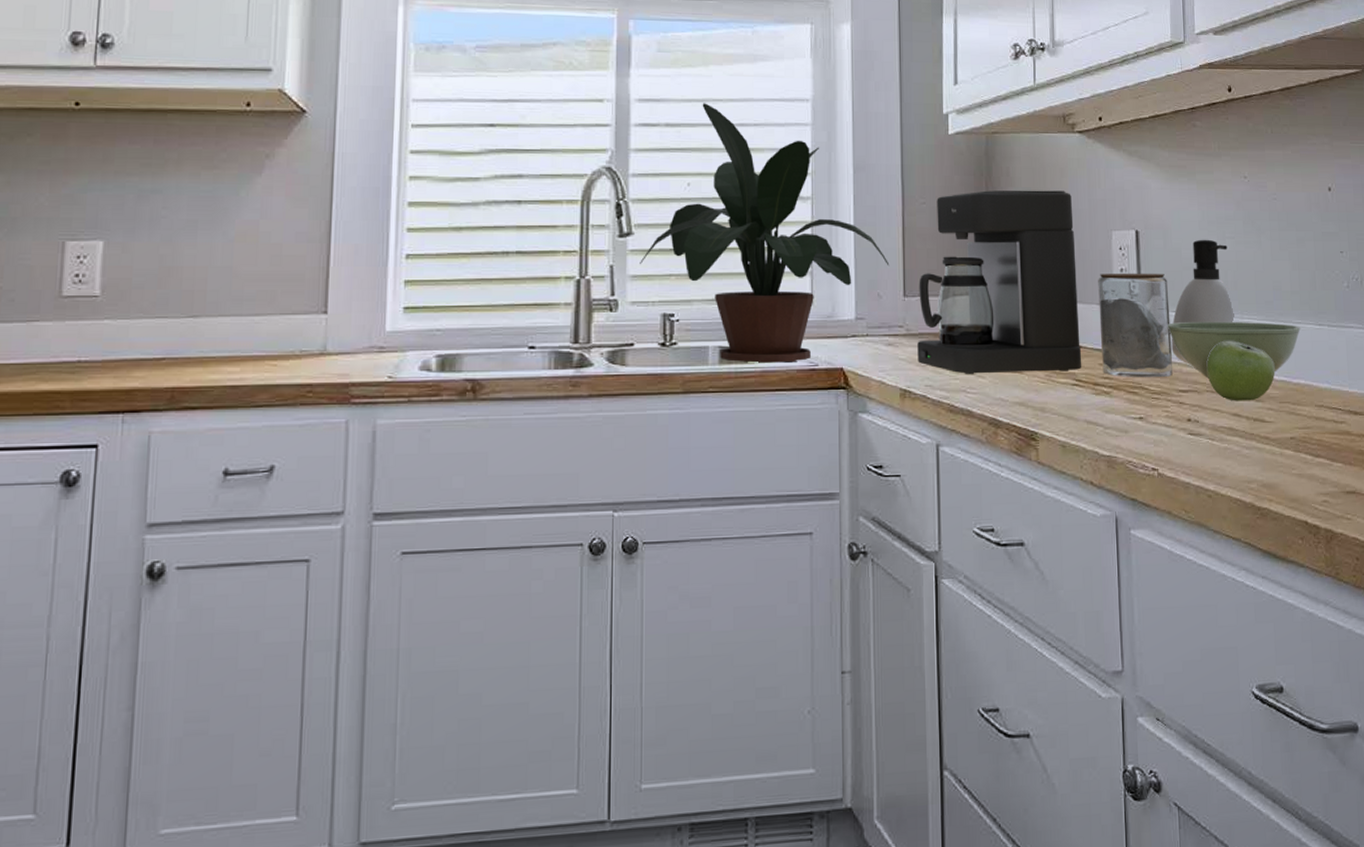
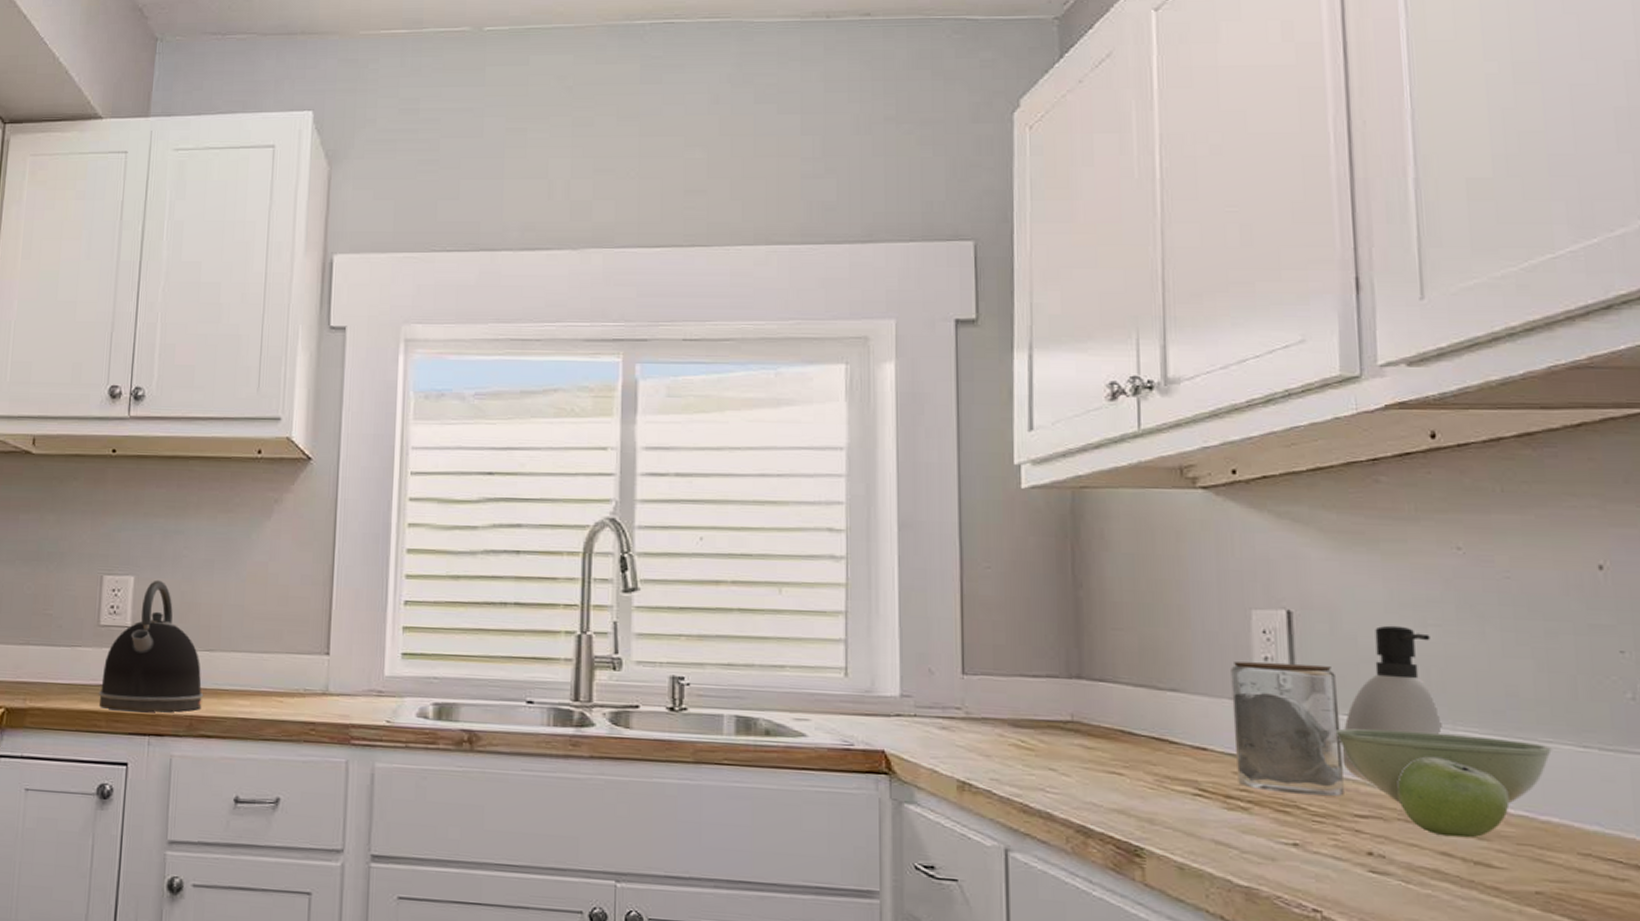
kettle: none [60,243,187,389] -> present [98,579,204,712]
potted plant: present [640,103,890,363] -> none [646,451,944,739]
coffee maker: present [917,190,1082,375] -> none [980,555,1208,778]

